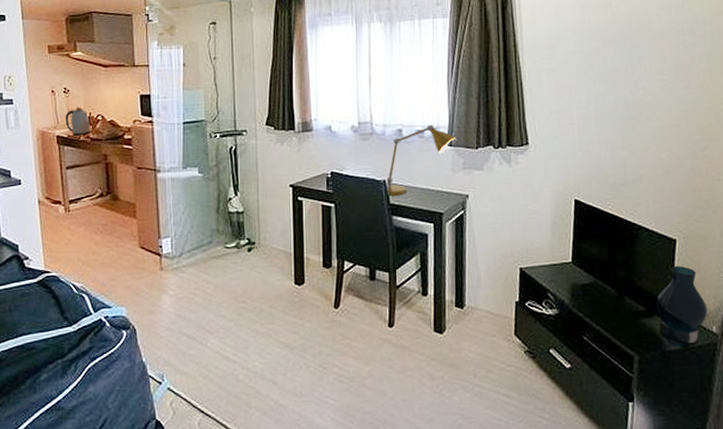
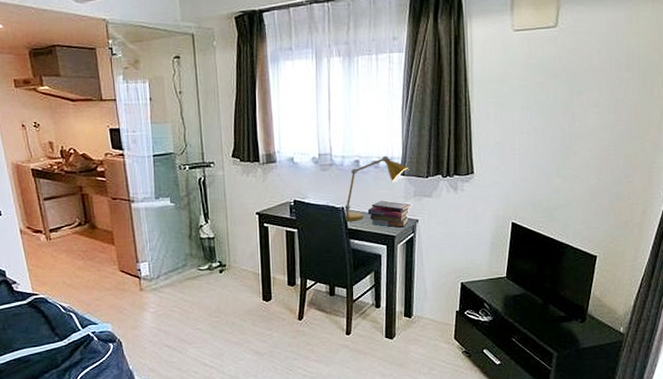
kettle: present [65,108,92,136] -> none [38,142,65,169]
books: none [411,173,461,204] -> present [367,200,412,228]
vase: present [655,265,708,349] -> none [574,278,618,347]

